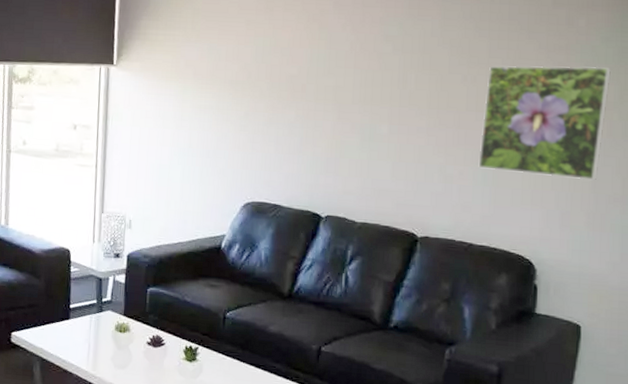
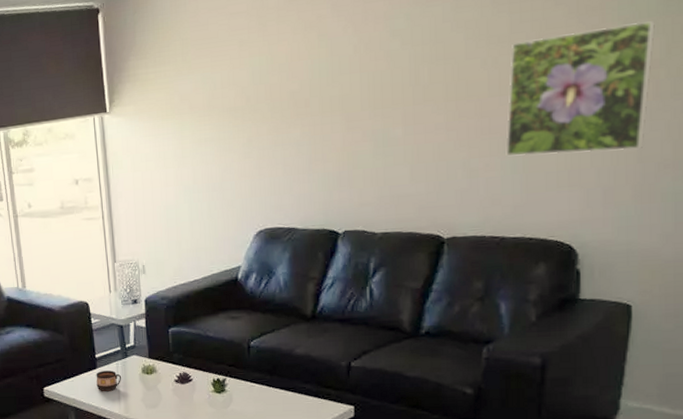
cup: none [67,322,94,345] -> present [96,370,122,391]

